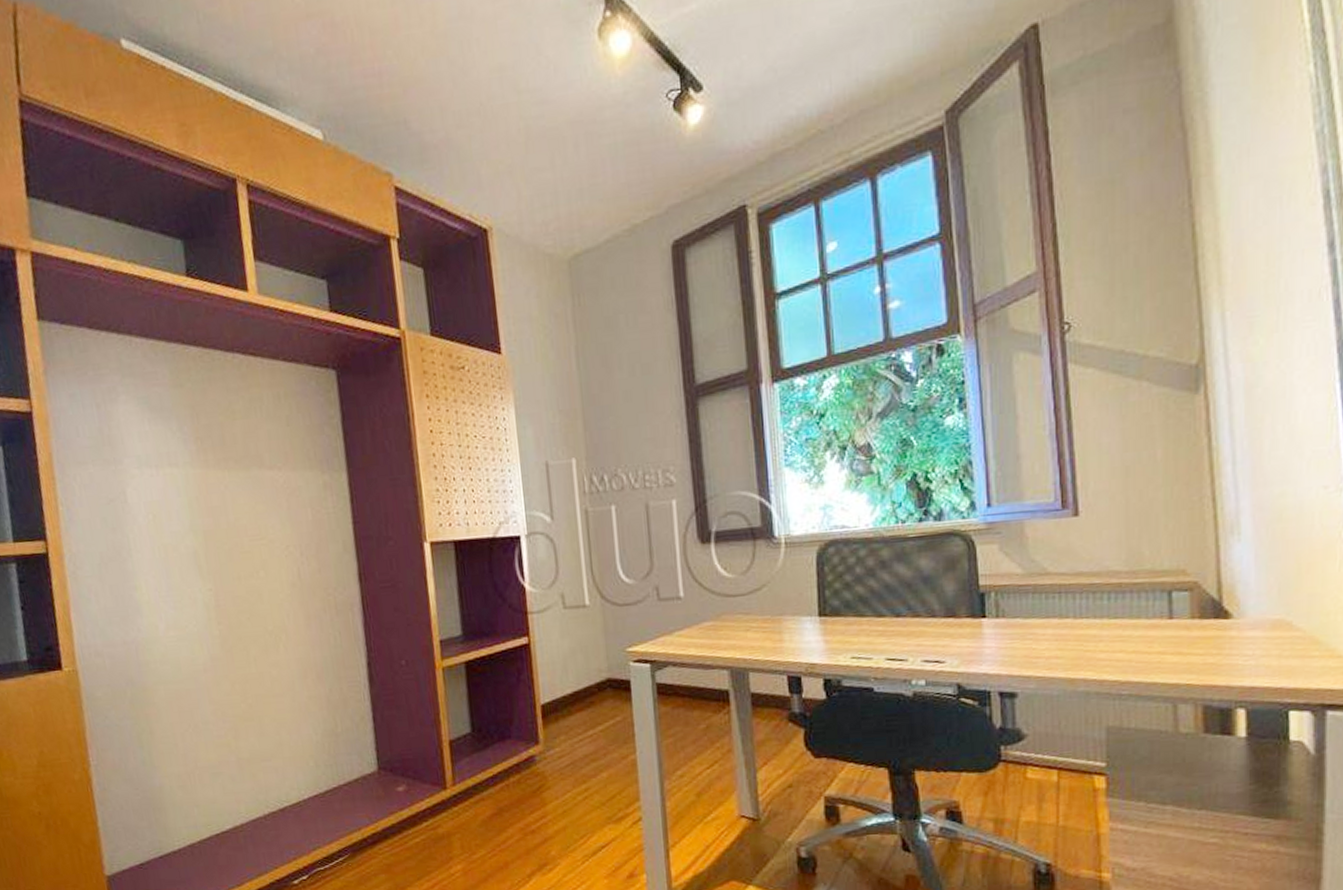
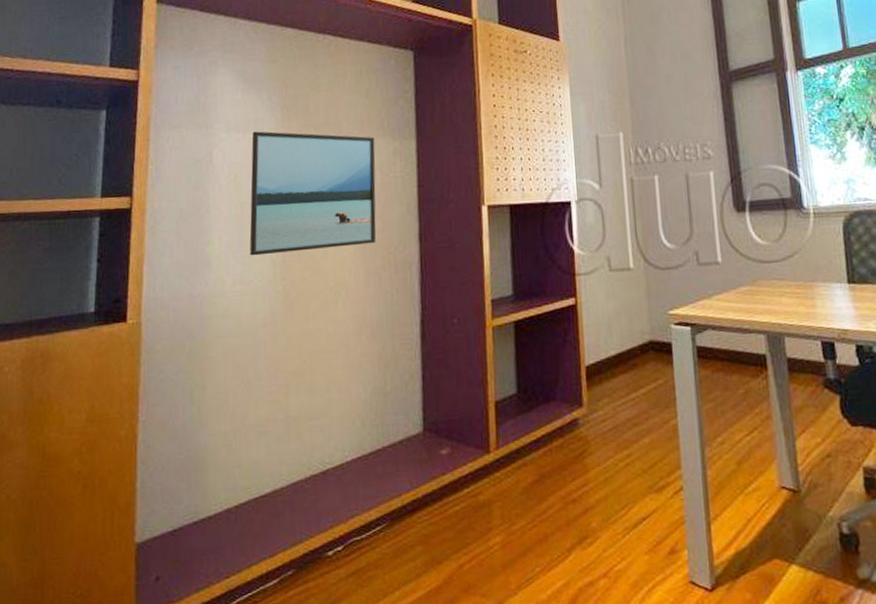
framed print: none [166,466,313,601] -> present [249,131,376,256]

